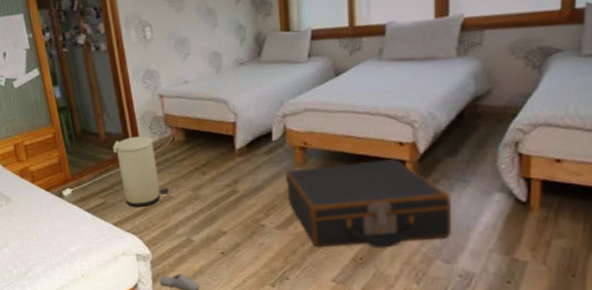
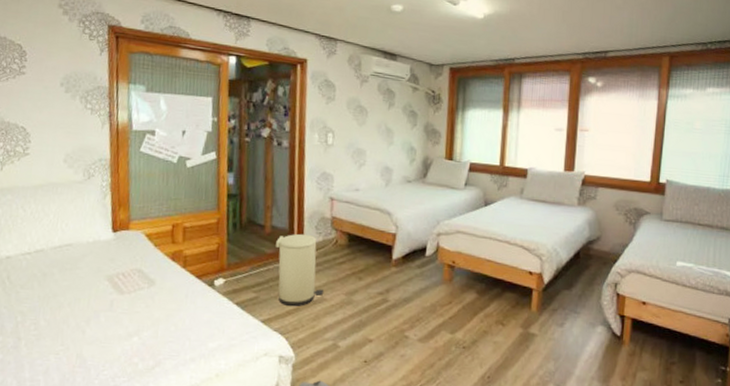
suitcase: present [286,158,453,248] -> none [432,284,565,368]

